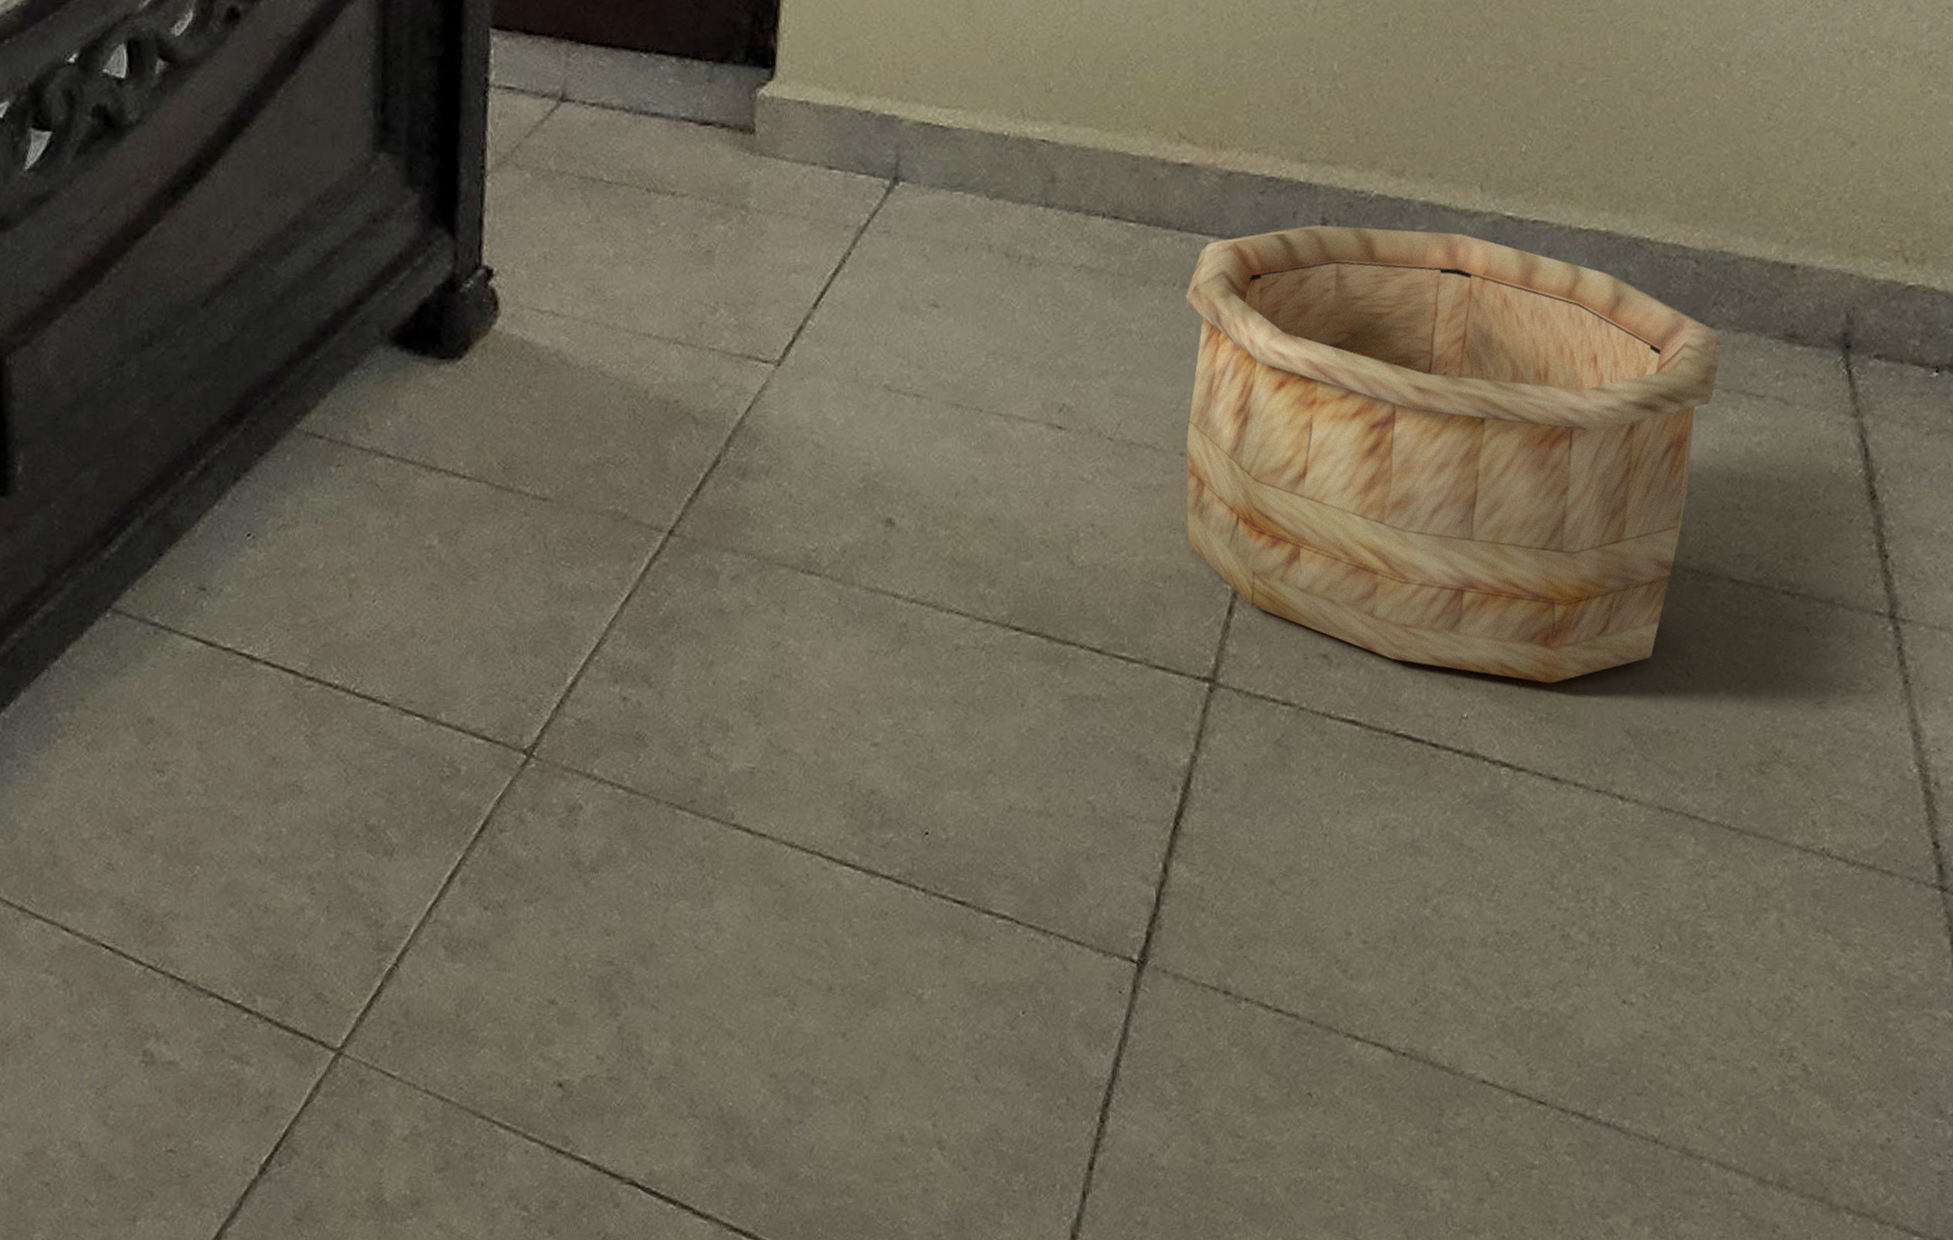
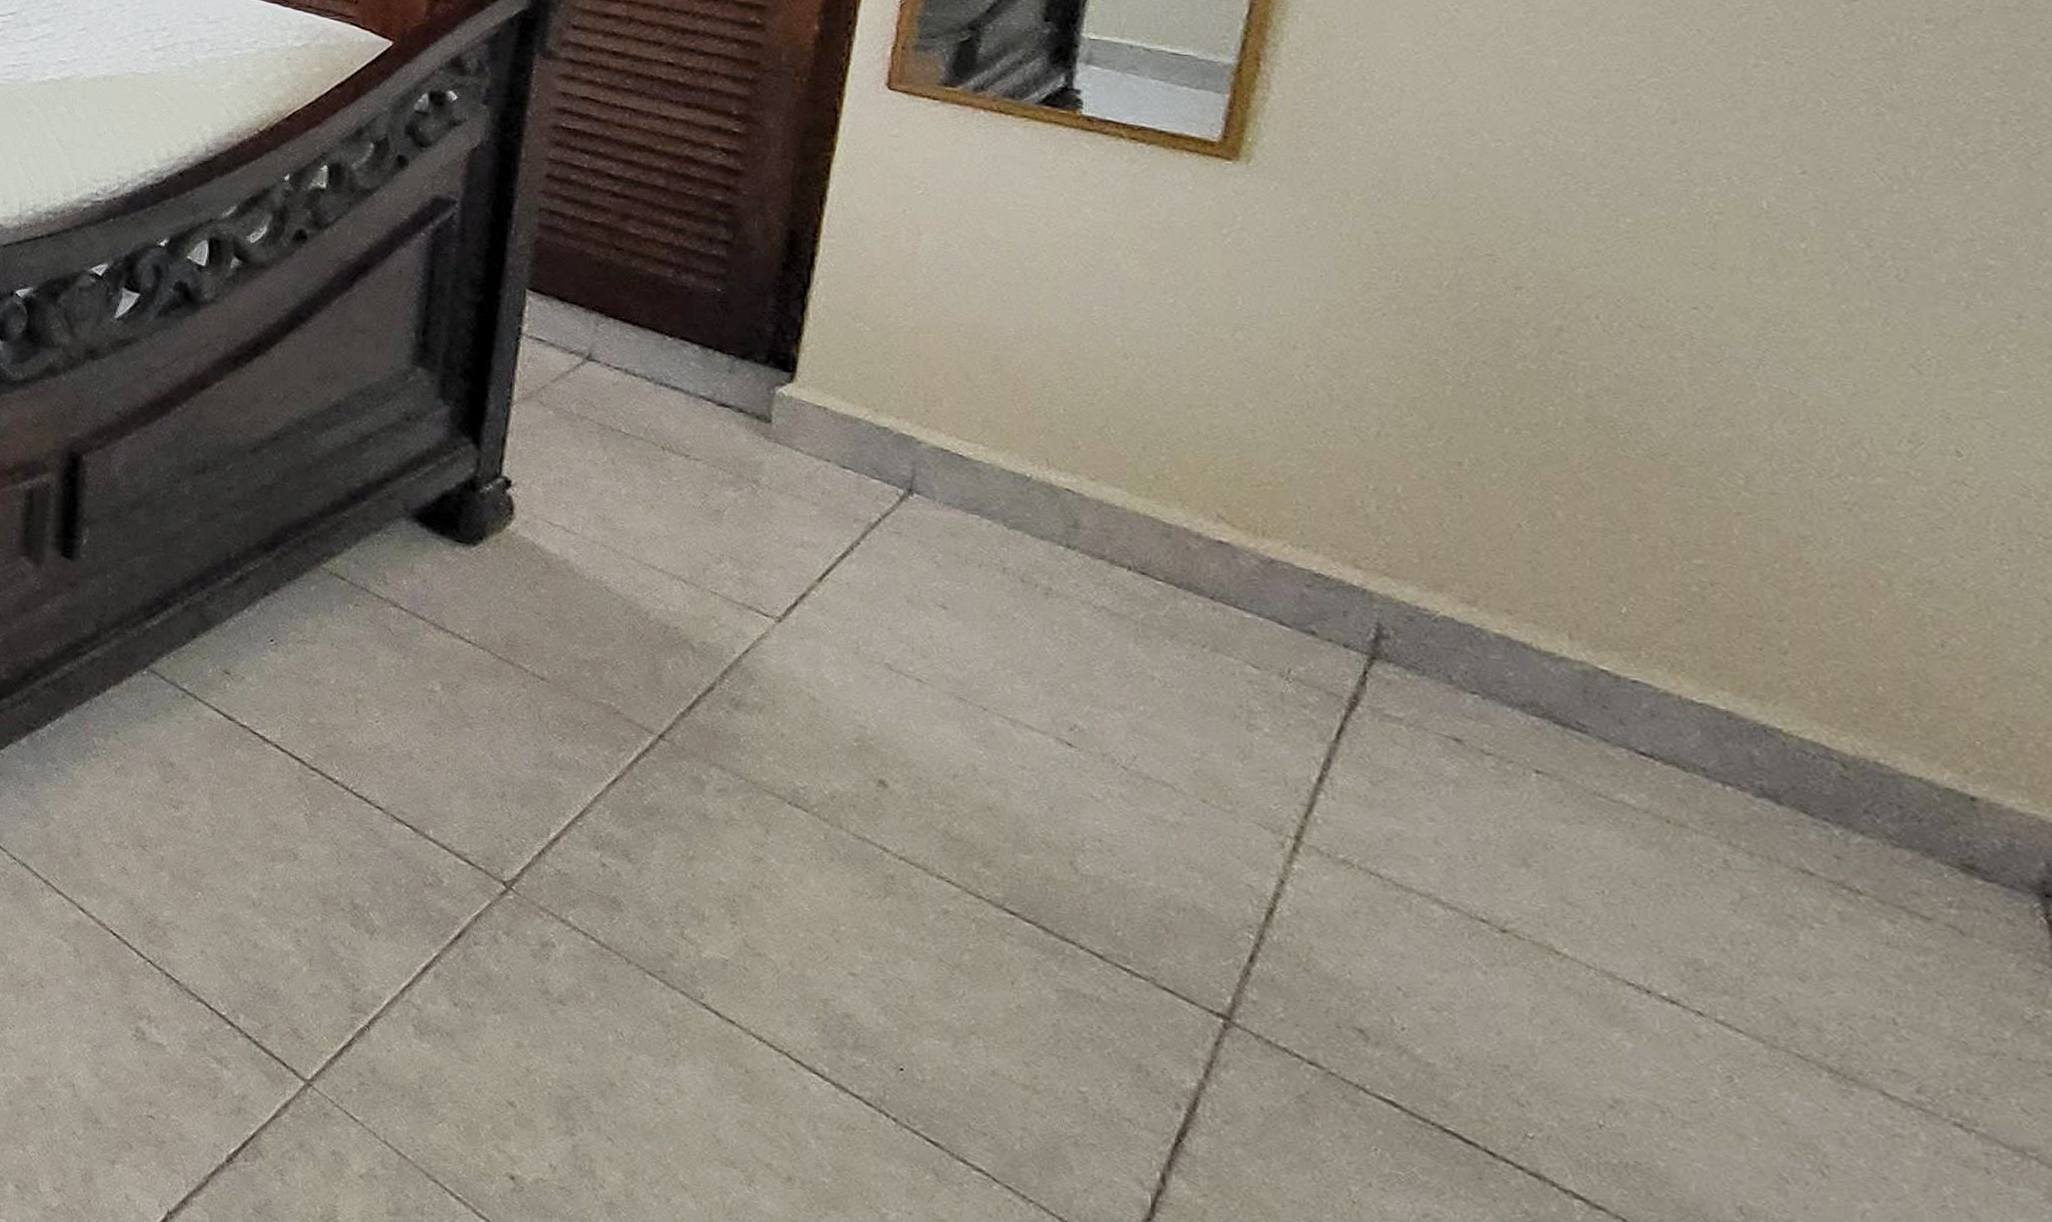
wooden bucket: present [1185,224,1722,683] -> none [1206,617,1876,1143]

